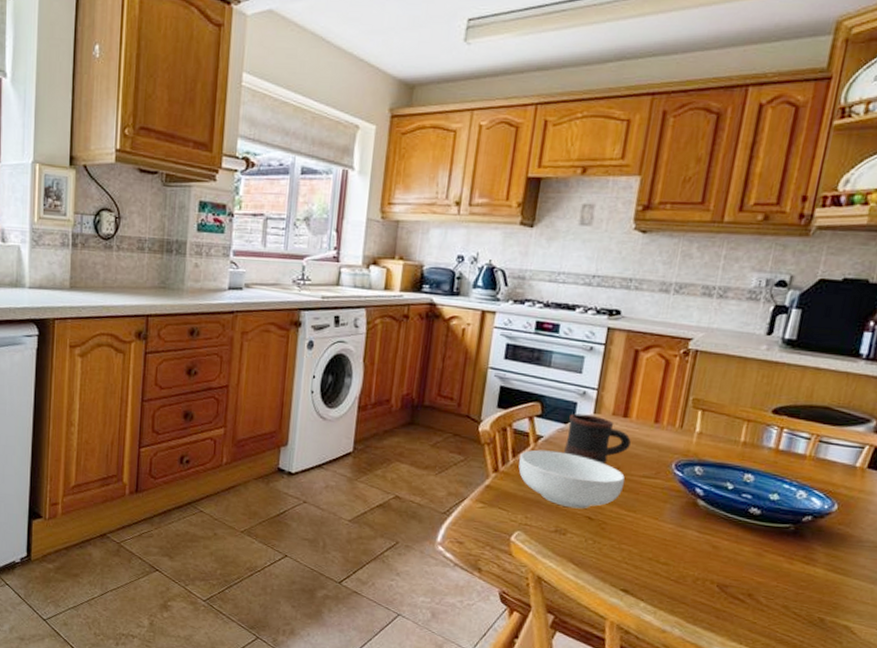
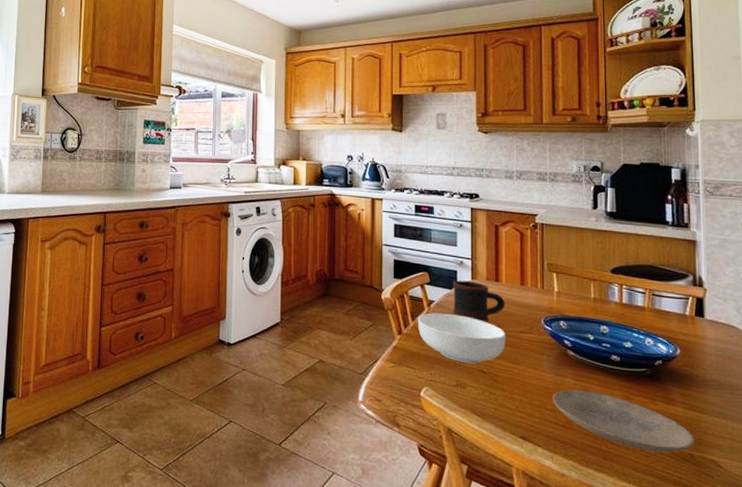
plate: none [668,543,830,616] -> present [553,390,695,453]

